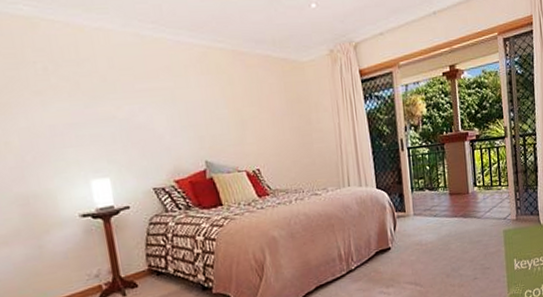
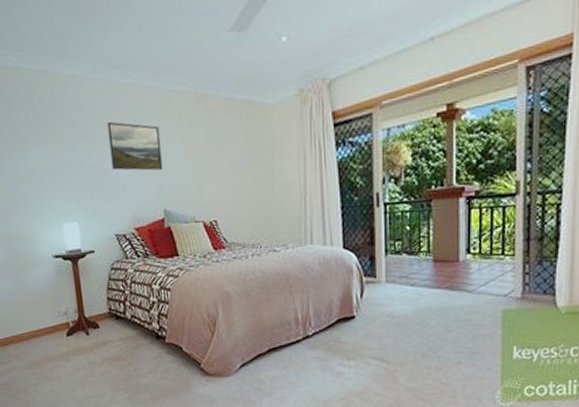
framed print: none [140,75,203,124] -> present [107,121,163,171]

